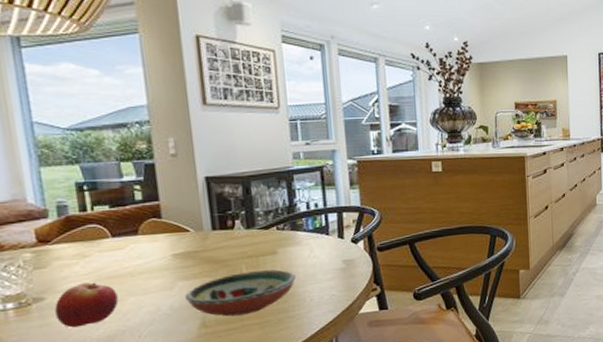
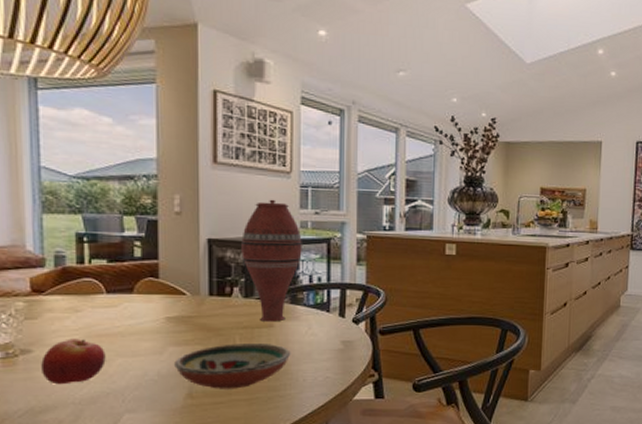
vase: none [238,134,298,250] -> present [241,199,302,322]

